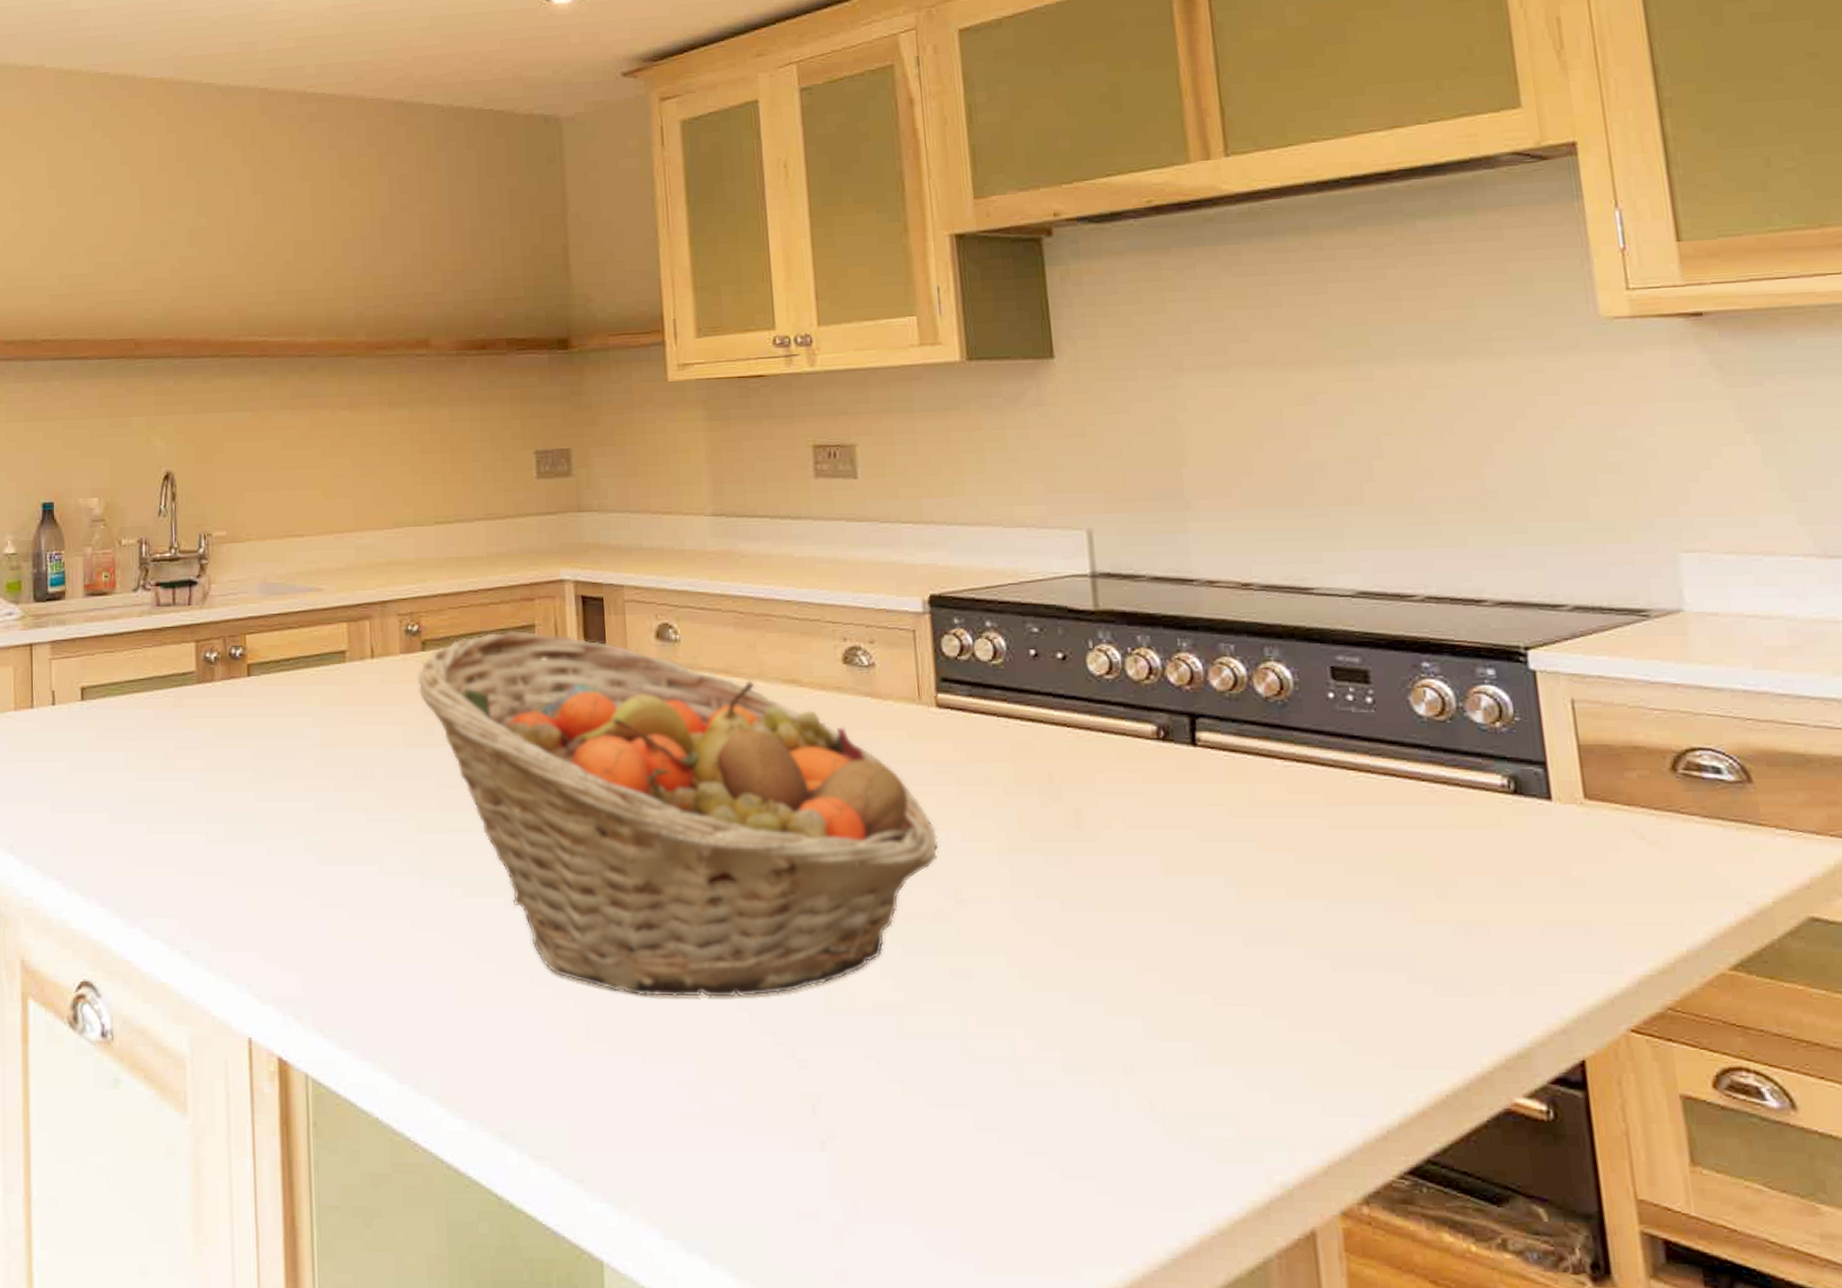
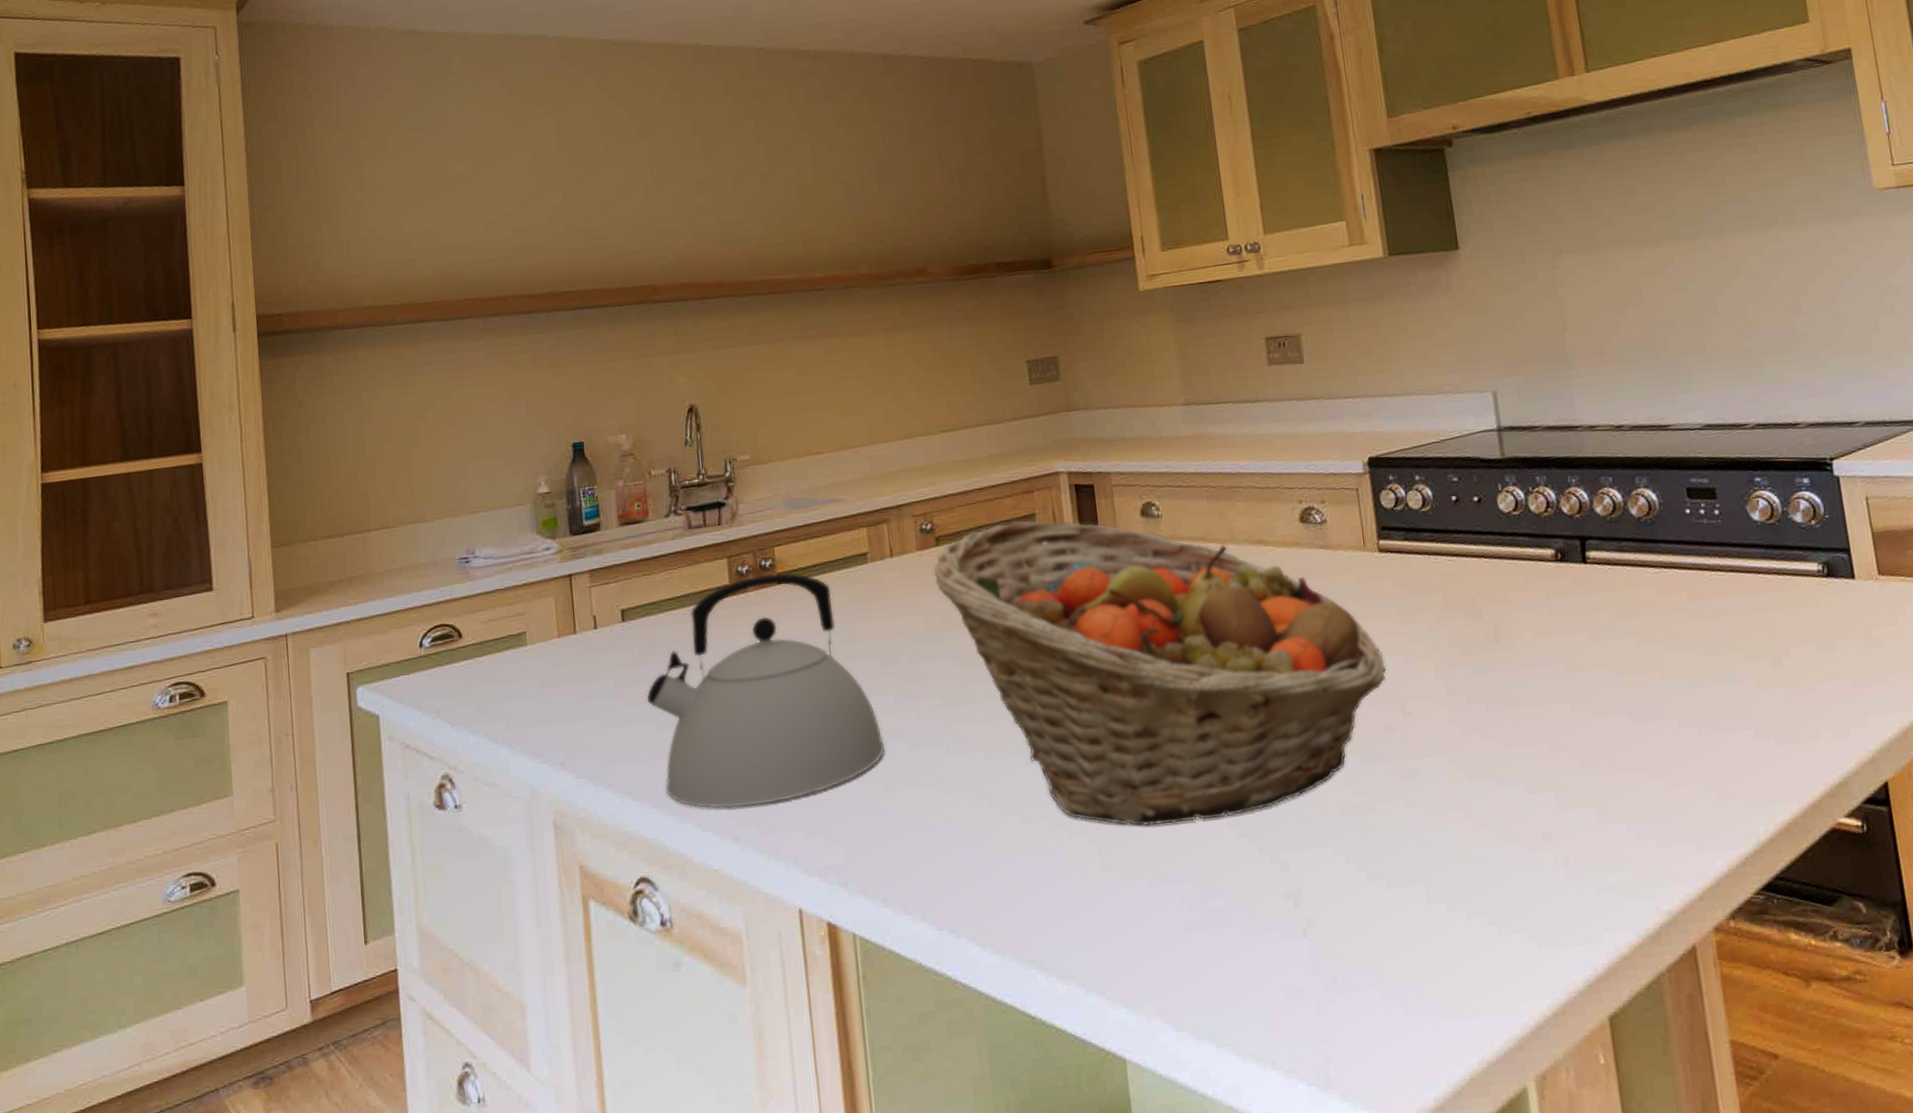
kettle: none [101,663,353,917] -> present [646,573,886,809]

